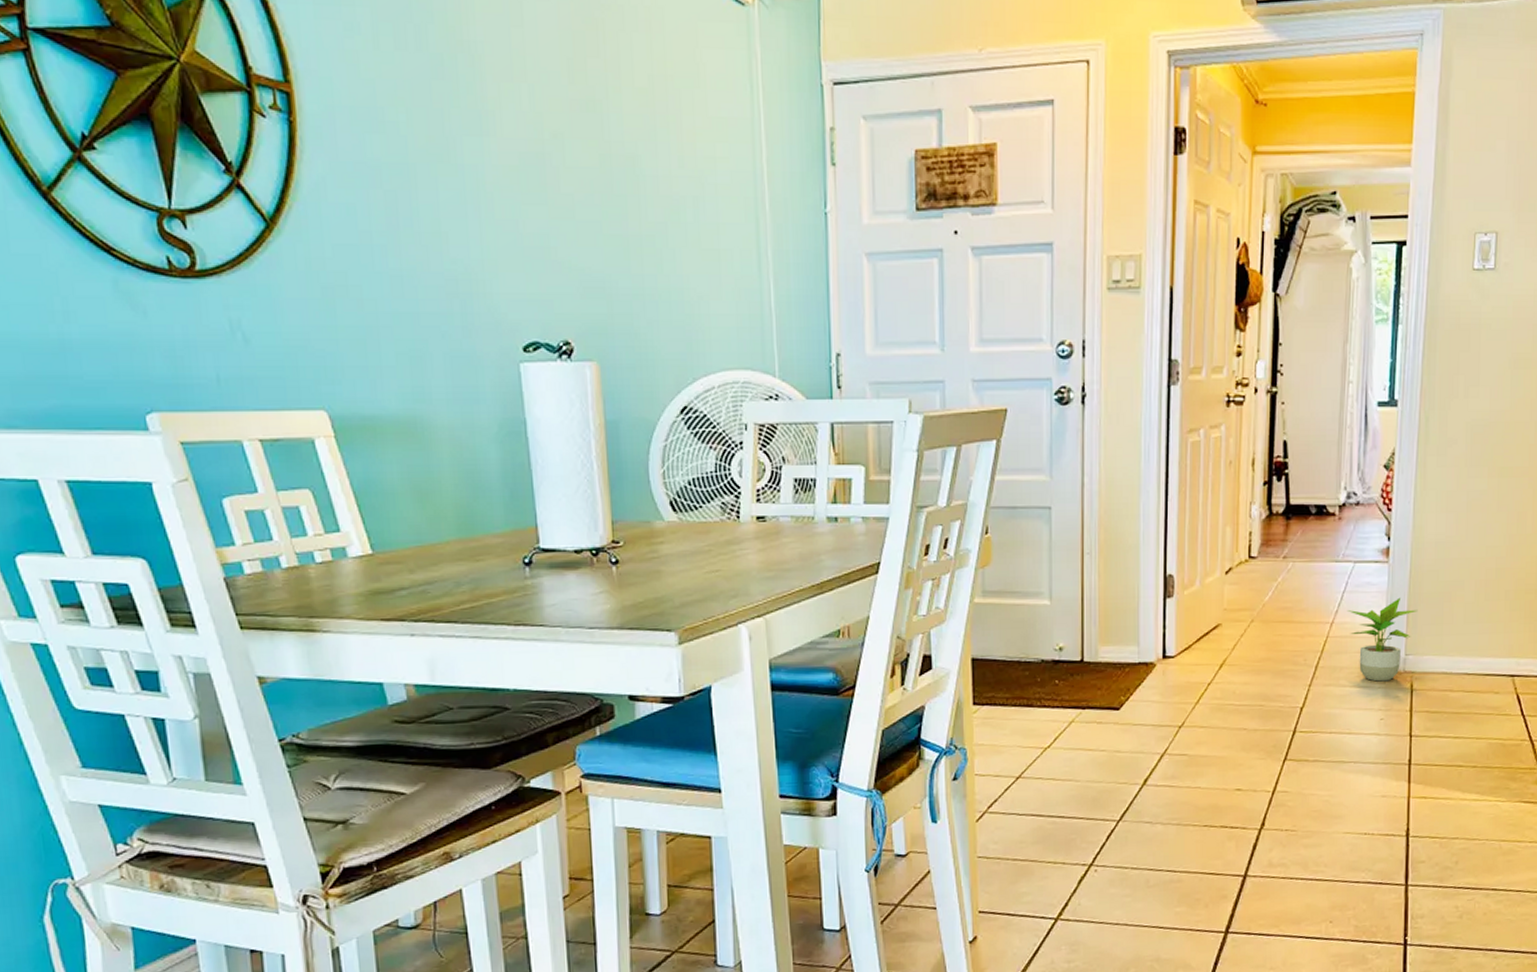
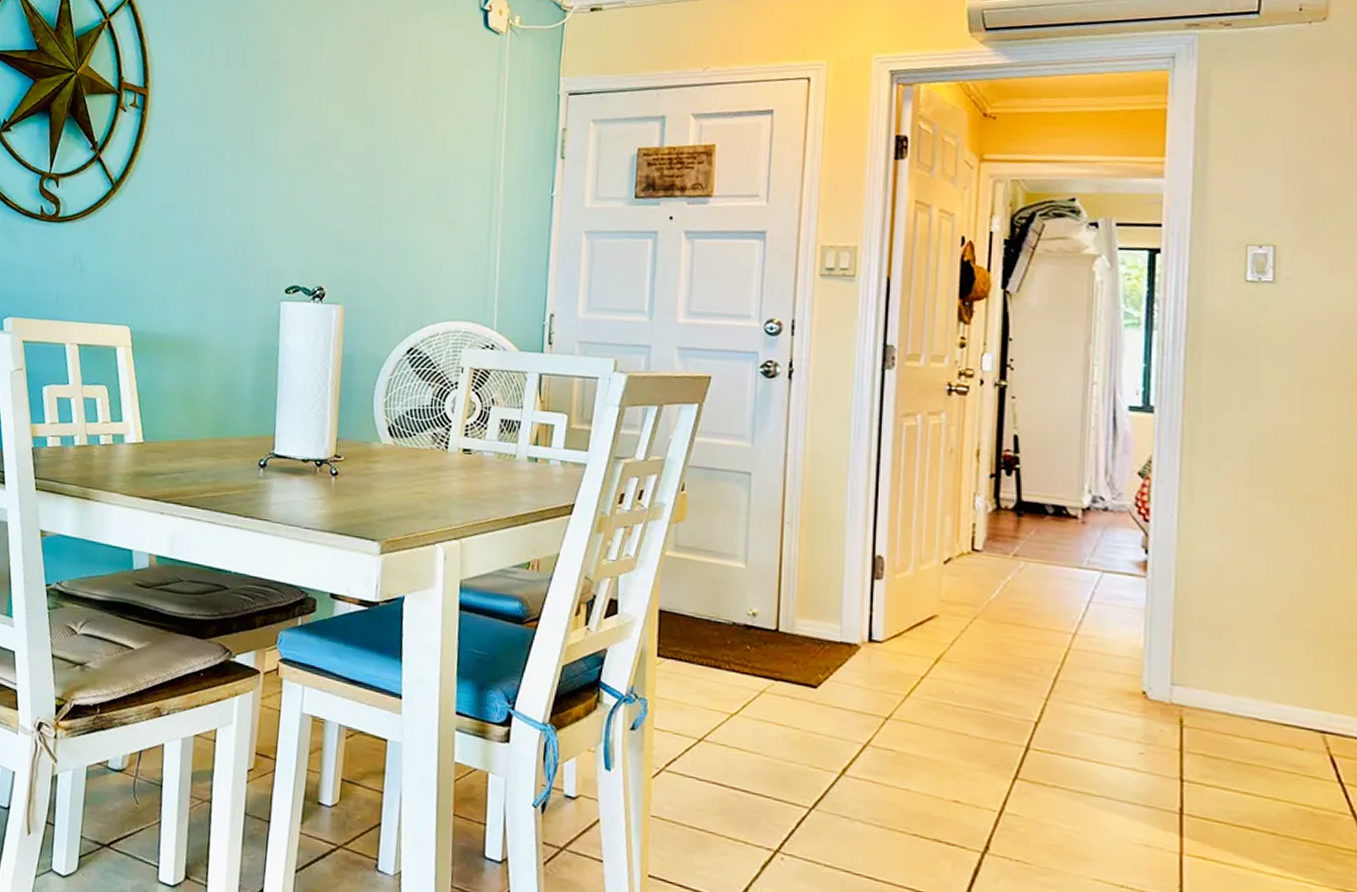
potted plant: present [1347,597,1418,682] -> none [1093,618,1187,711]

